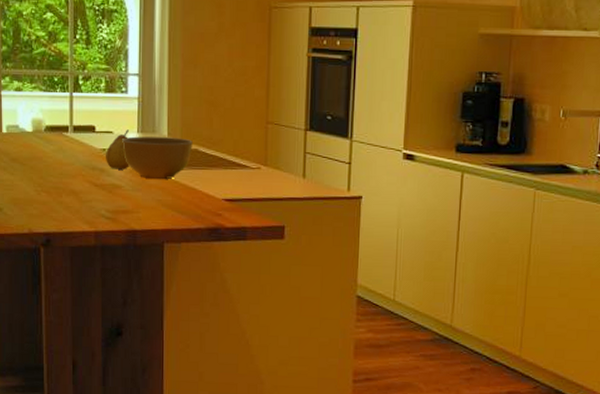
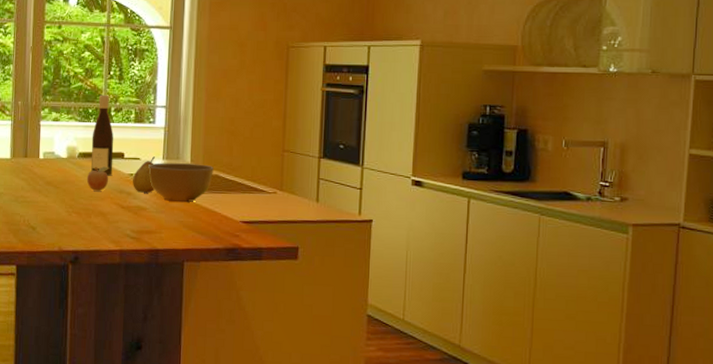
fruit: none [55,141,80,168] -> present [86,166,110,191]
bottle: none [59,61,84,151] -> present [91,94,114,176]

